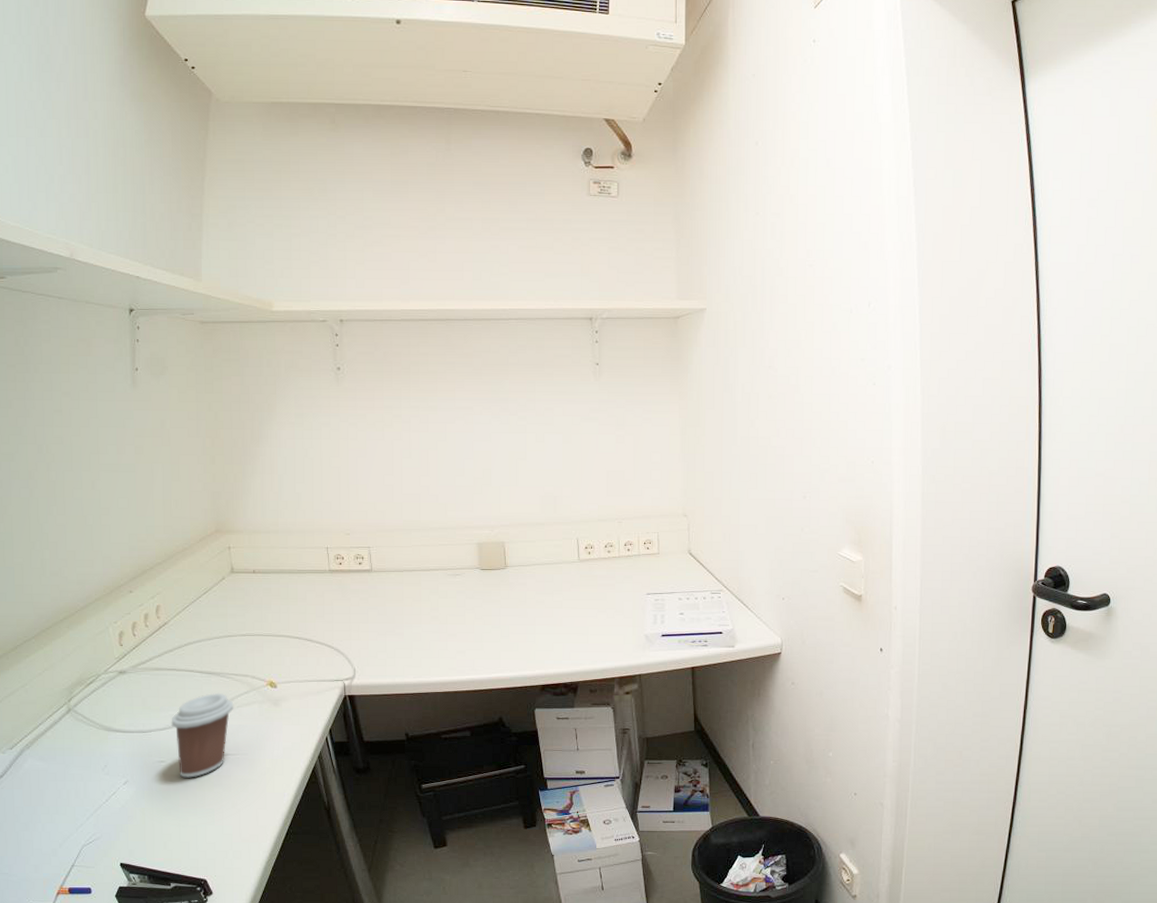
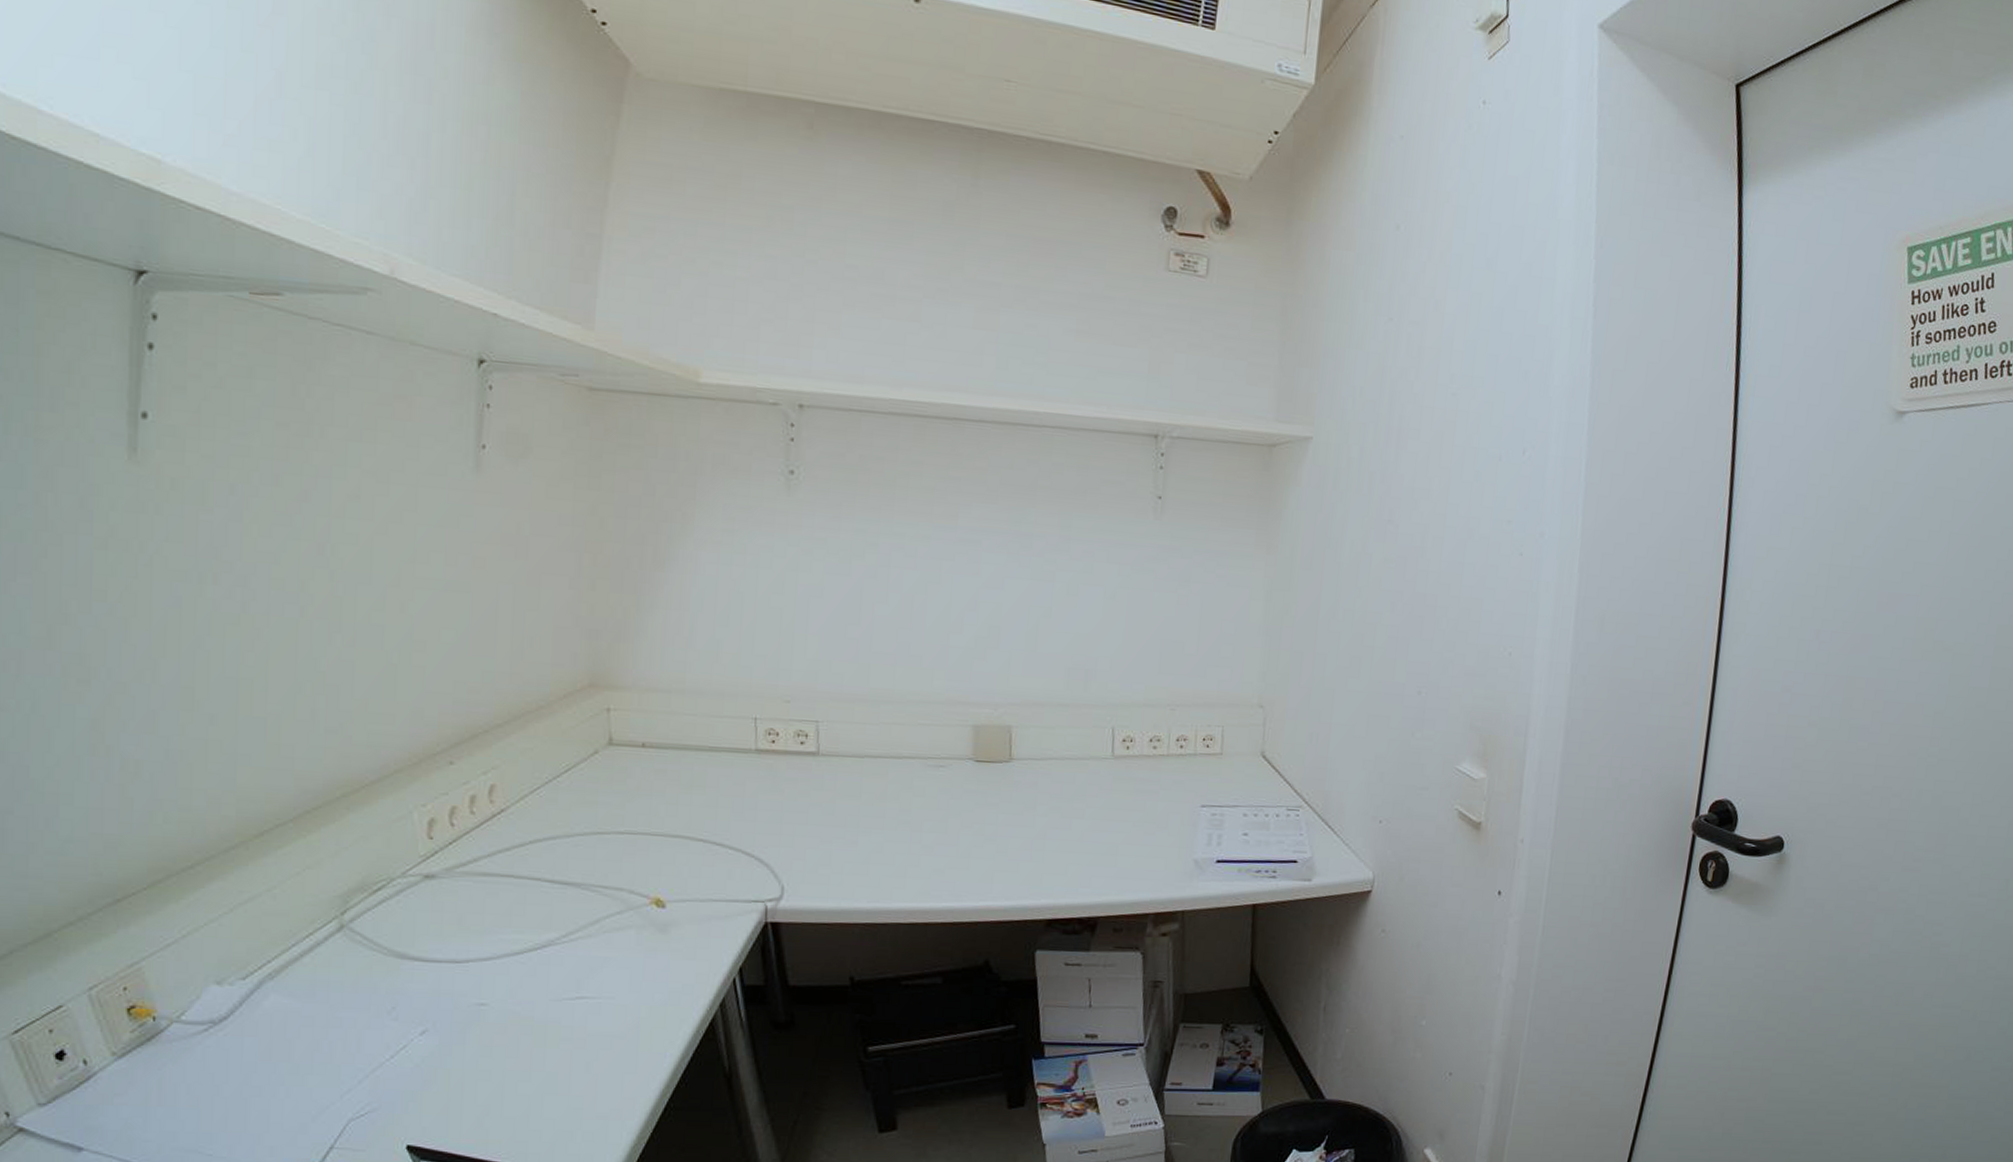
coffee cup: present [171,692,234,778] -> none [500,911,599,1028]

